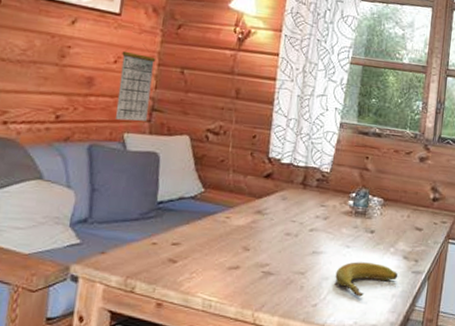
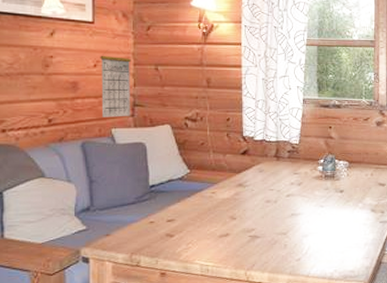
banana: present [335,262,398,297] -> none [313,218,368,248]

